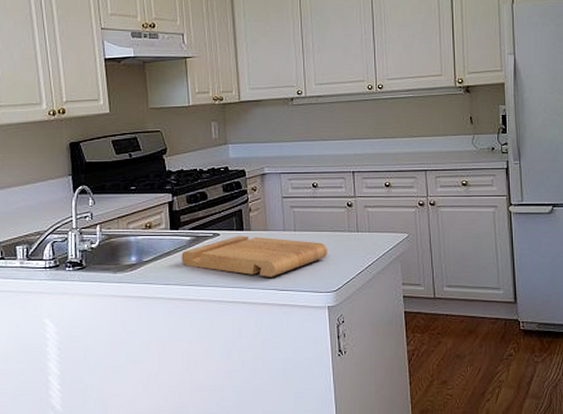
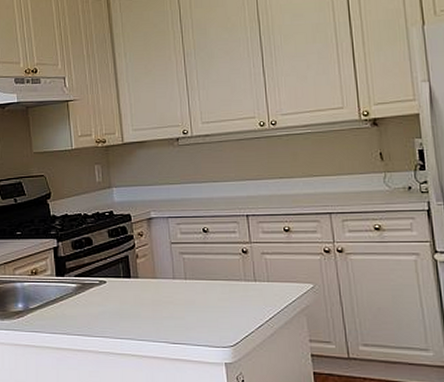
cutting board: present [181,235,327,277] -> none [67,283,222,329]

